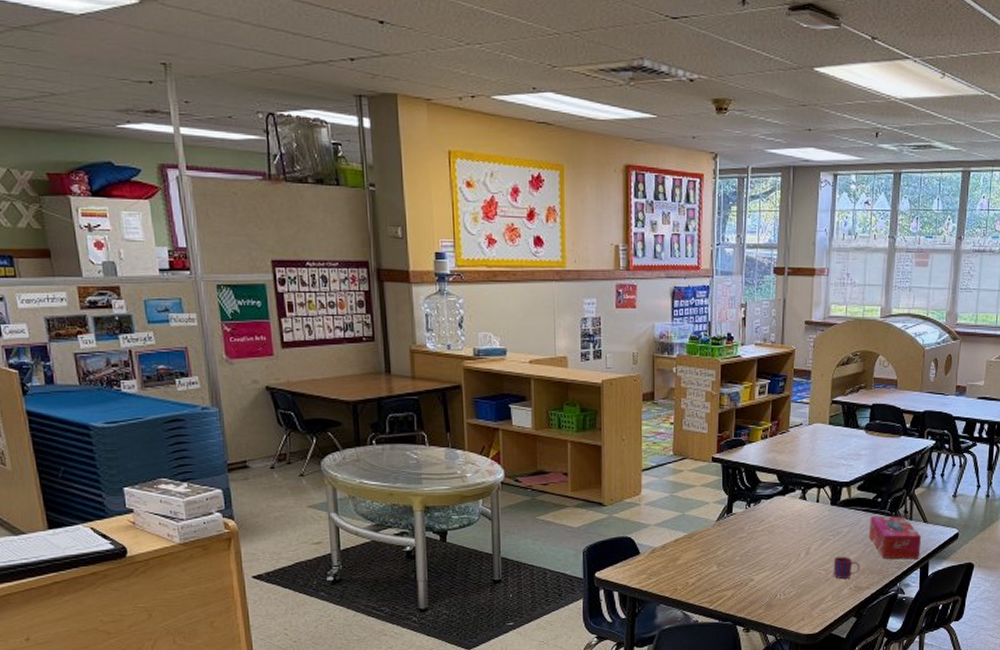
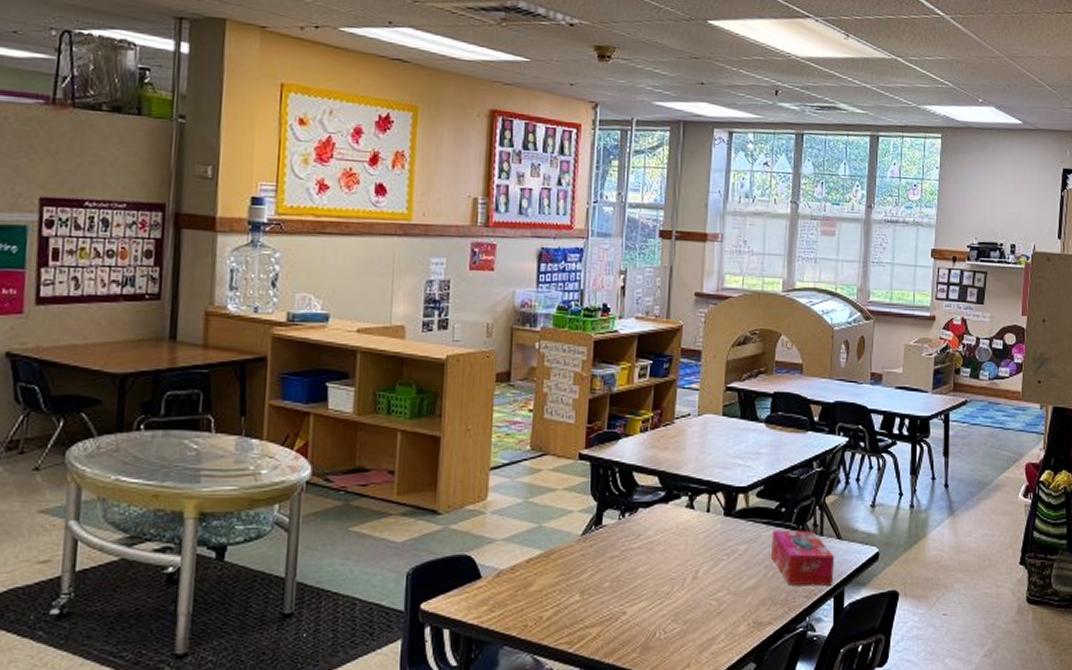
mug: present [833,556,860,579] -> none [727,582,760,611]

